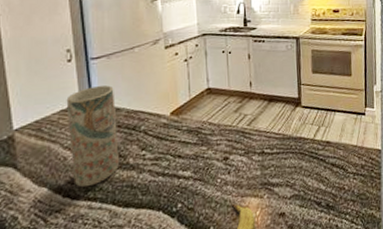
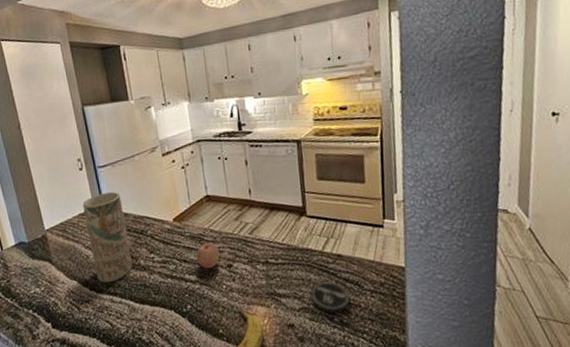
fruit: none [192,135,217,164] -> present [196,242,220,269]
coaster: none [302,167,335,199] -> present [311,281,350,314]

